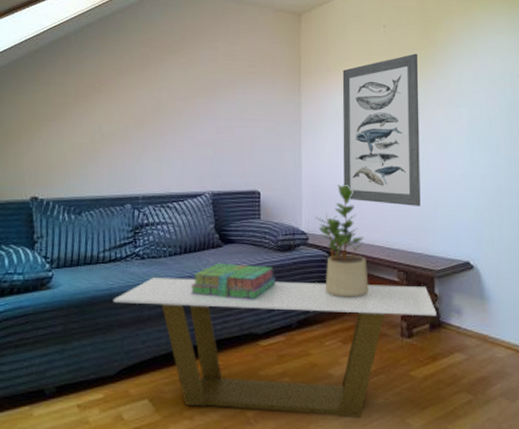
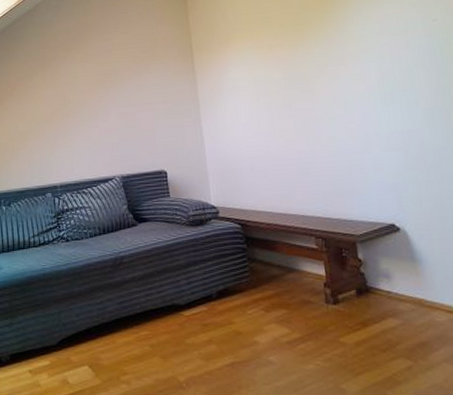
coffee table: present [112,278,437,418] -> none [46,252,363,383]
stack of books: present [190,263,277,300] -> none [112,241,192,274]
potted plant: present [316,184,369,296] -> none [224,155,286,266]
wall art: present [342,53,420,206] -> none [235,13,333,172]

